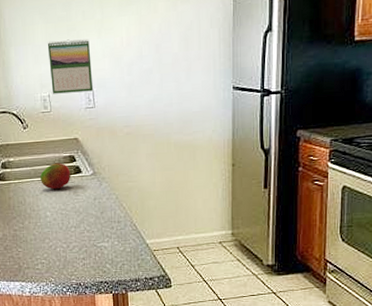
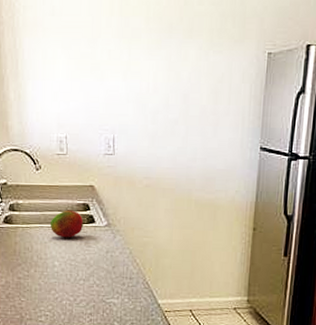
calendar: present [47,39,94,94] -> none [68,78,114,137]

